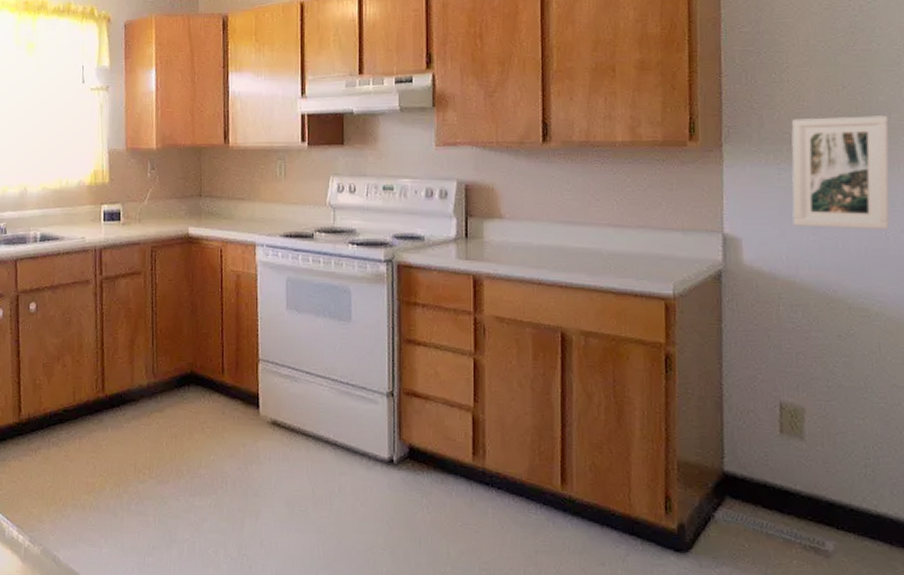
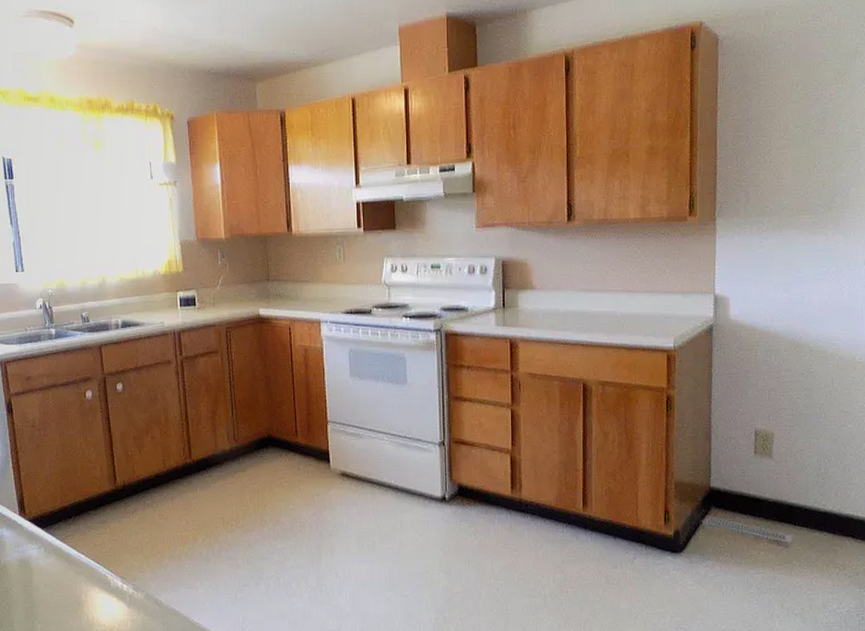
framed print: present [791,116,890,231] -> none [770,190,848,286]

